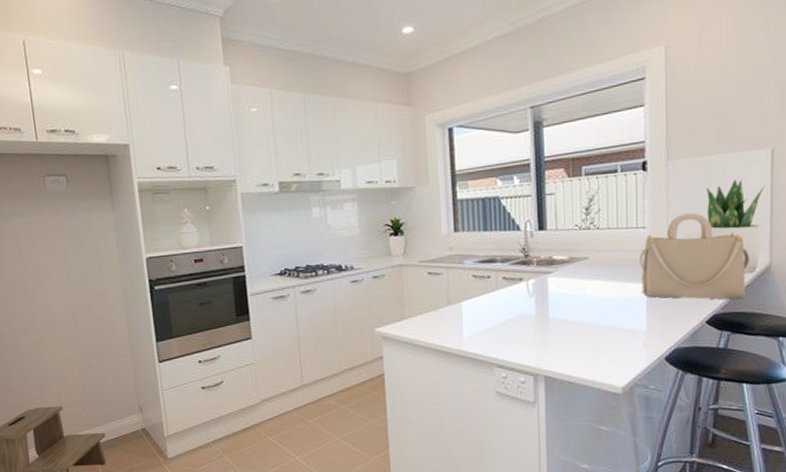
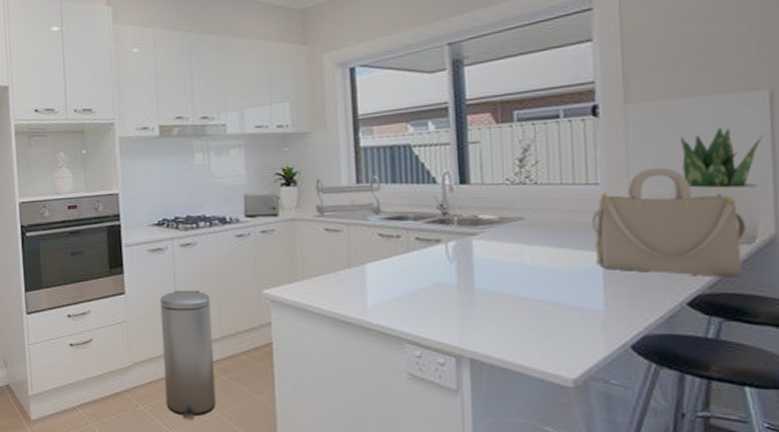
pedal bin: none [284,332,337,445] -> present [160,290,216,419]
toaster: none [356,240,389,265] -> present [242,191,280,218]
dish rack: none [419,224,476,262] -> present [314,175,382,216]

